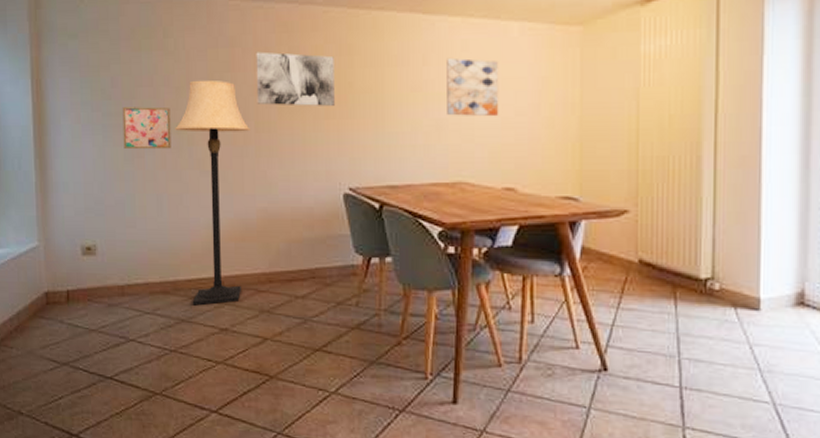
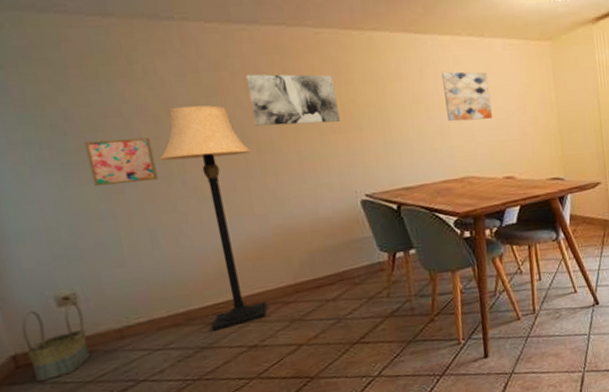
basket: none [55,253,98,321] -> present [21,302,90,383]

